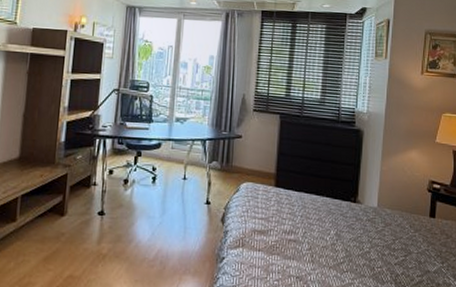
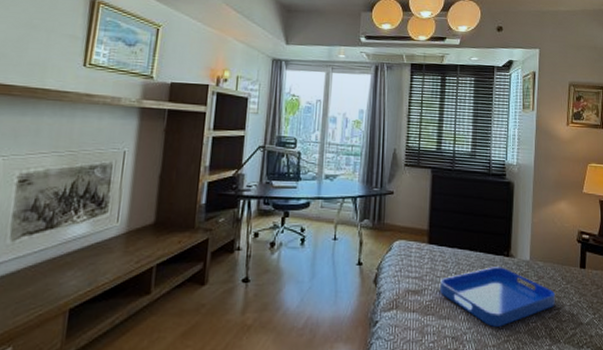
serving tray: none [286,212,402,270] -> present [440,267,555,327]

